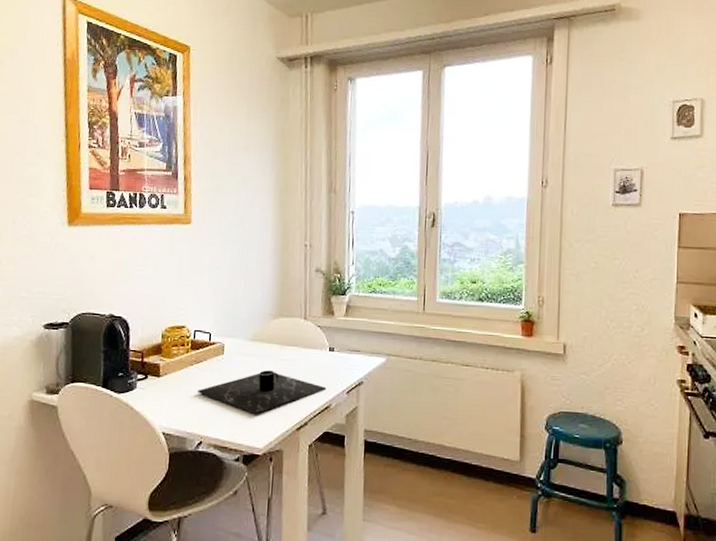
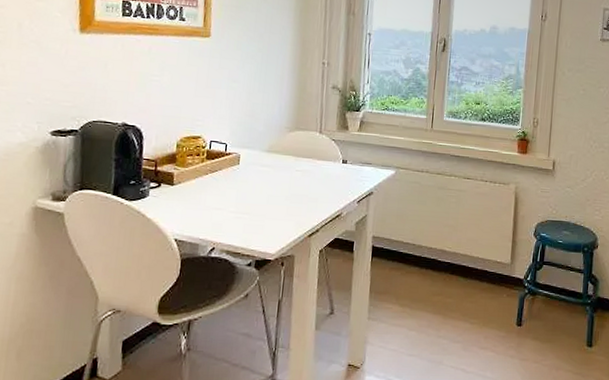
place setting: present [198,370,327,415] -> none [212,180,339,222]

